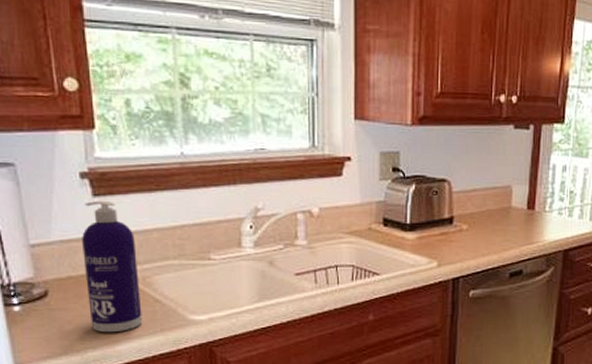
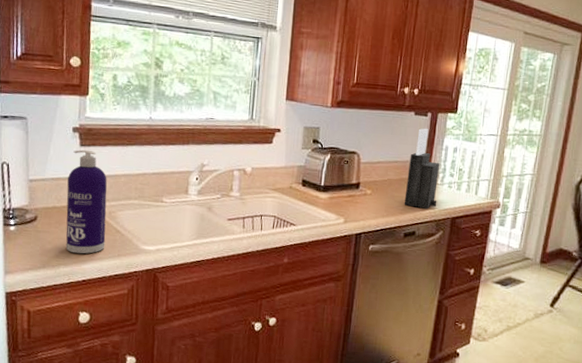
knife block: none [507,144,548,243] -> present [404,128,440,209]

